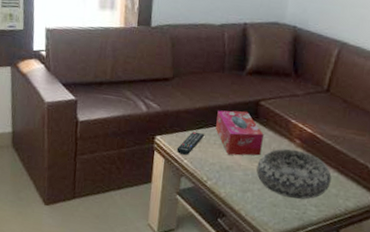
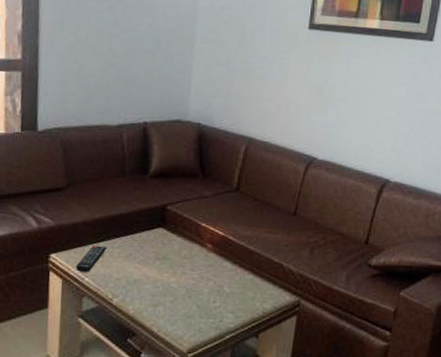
tissue box: present [215,110,264,156] -> none [119,218,172,267]
decorative bowl: present [256,149,332,199] -> none [167,254,247,307]

